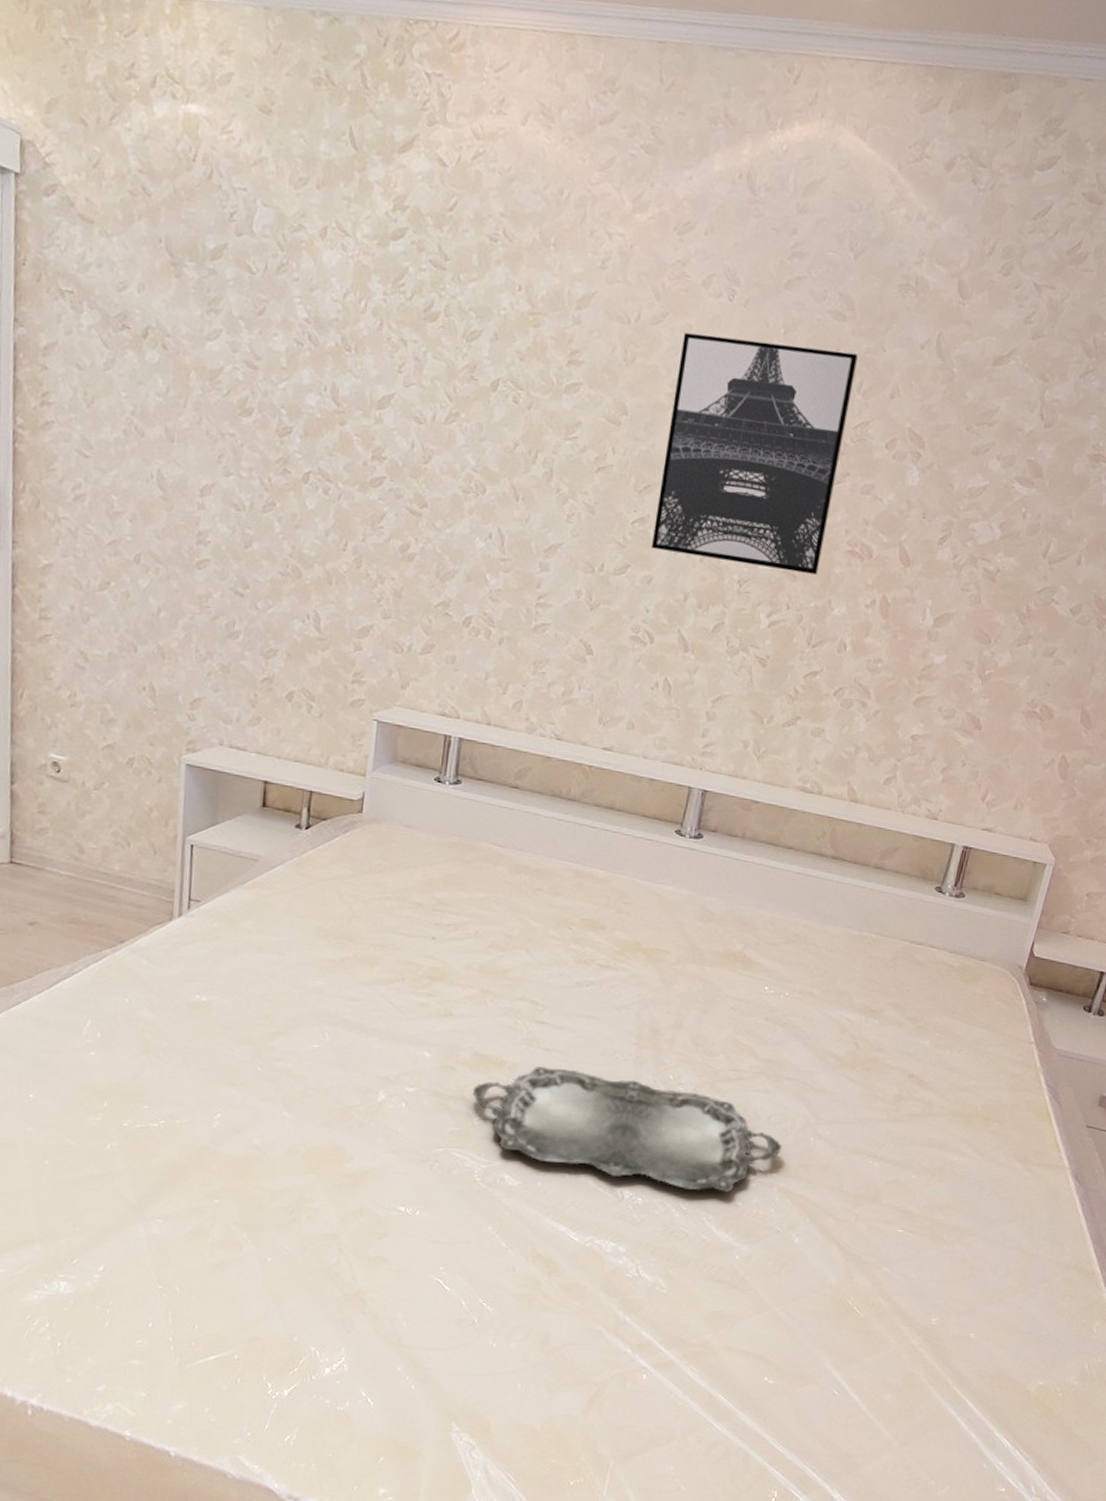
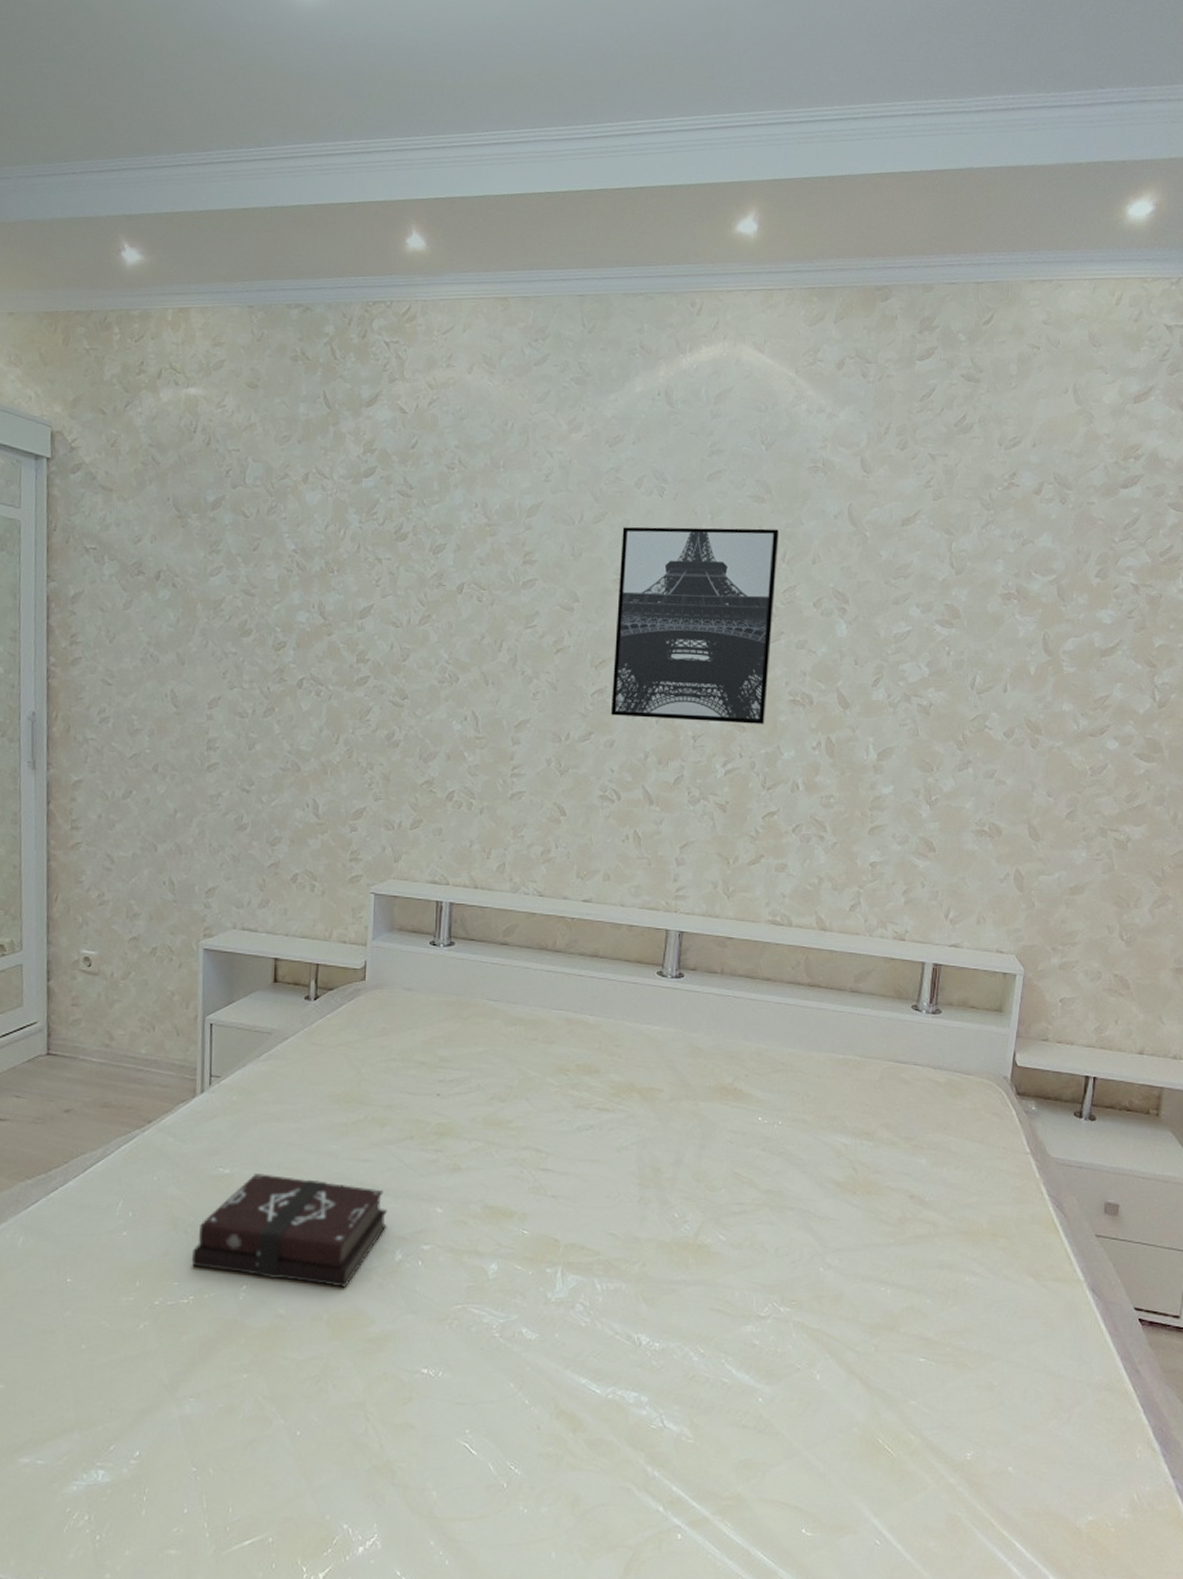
hardback book: none [163,1003,373,1123] -> present [191,1174,387,1288]
serving tray: present [472,1067,782,1193] -> none [485,1214,793,1332]

